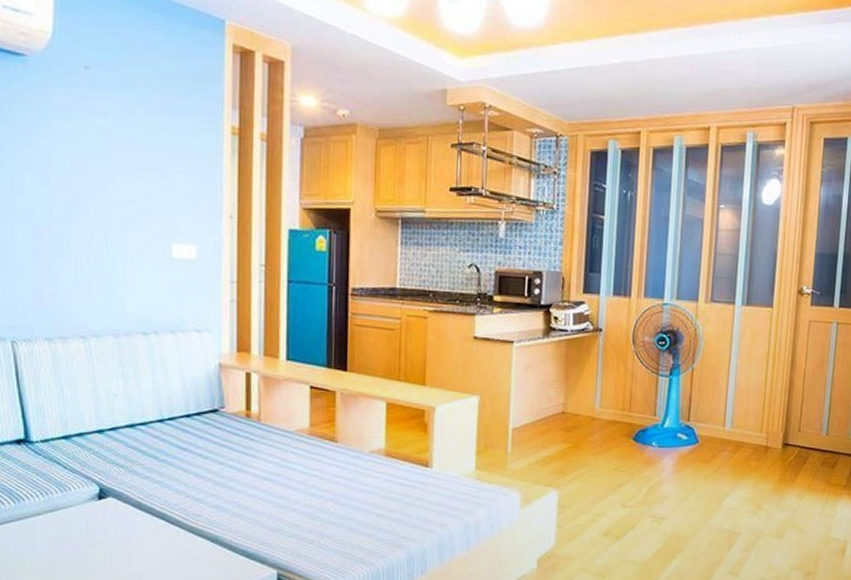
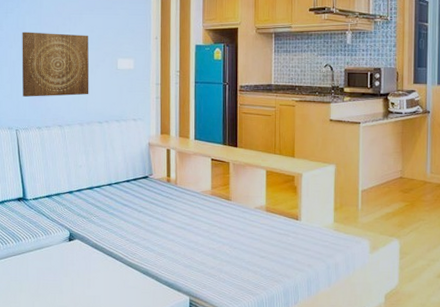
wall art: none [19,197,128,295] -> present [22,31,89,97]

